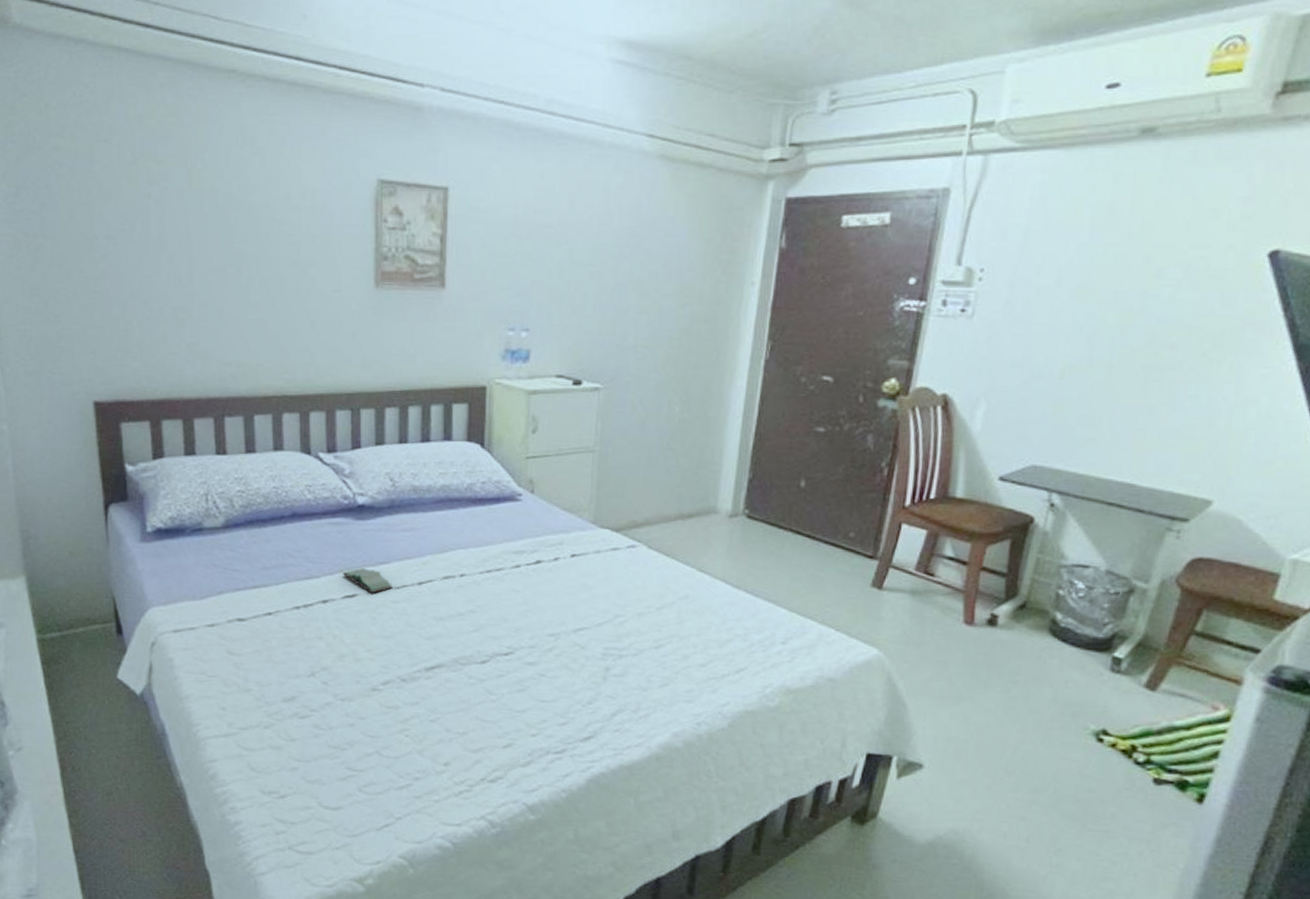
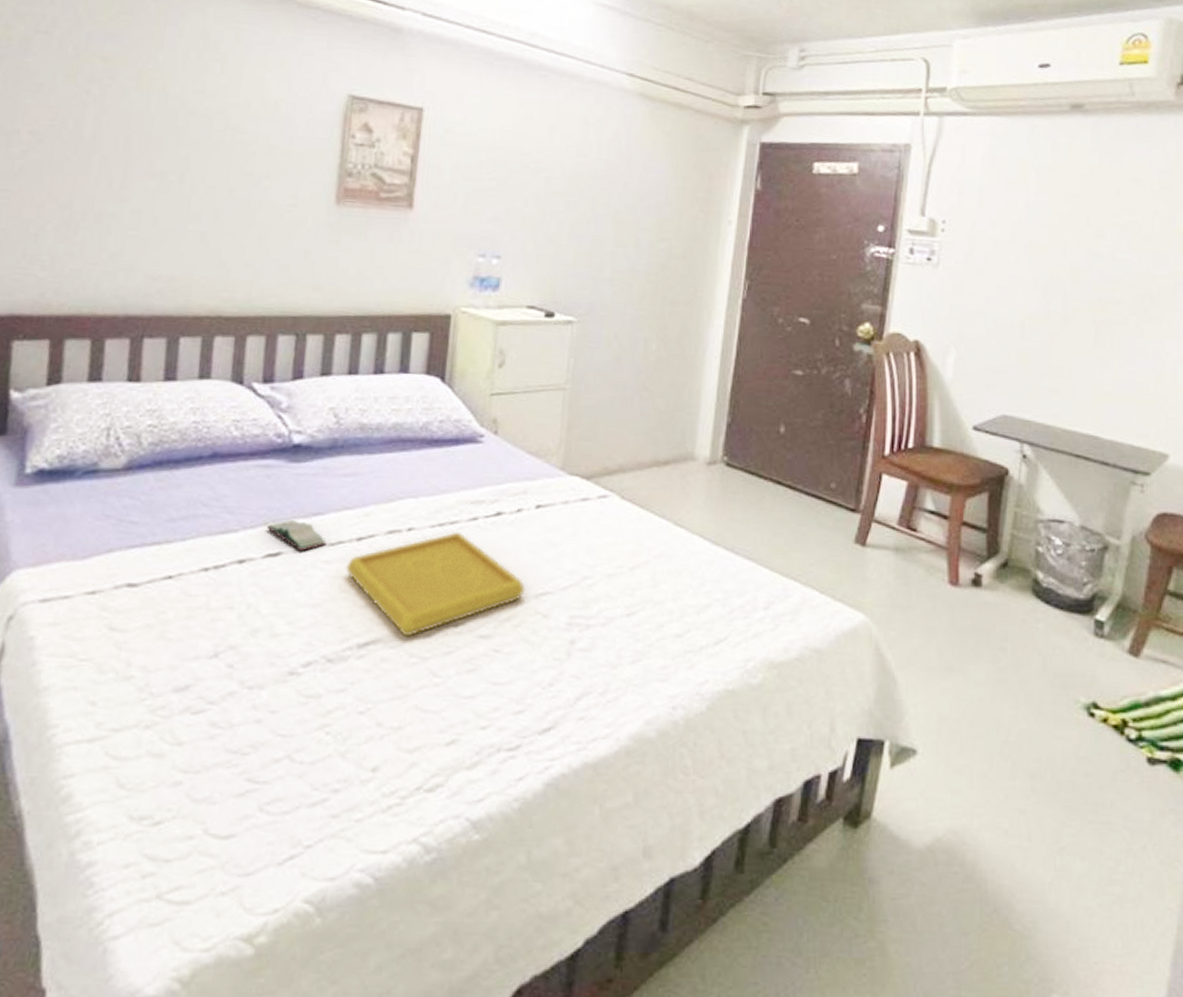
serving tray: none [410,577,565,663] -> present [345,531,525,637]

